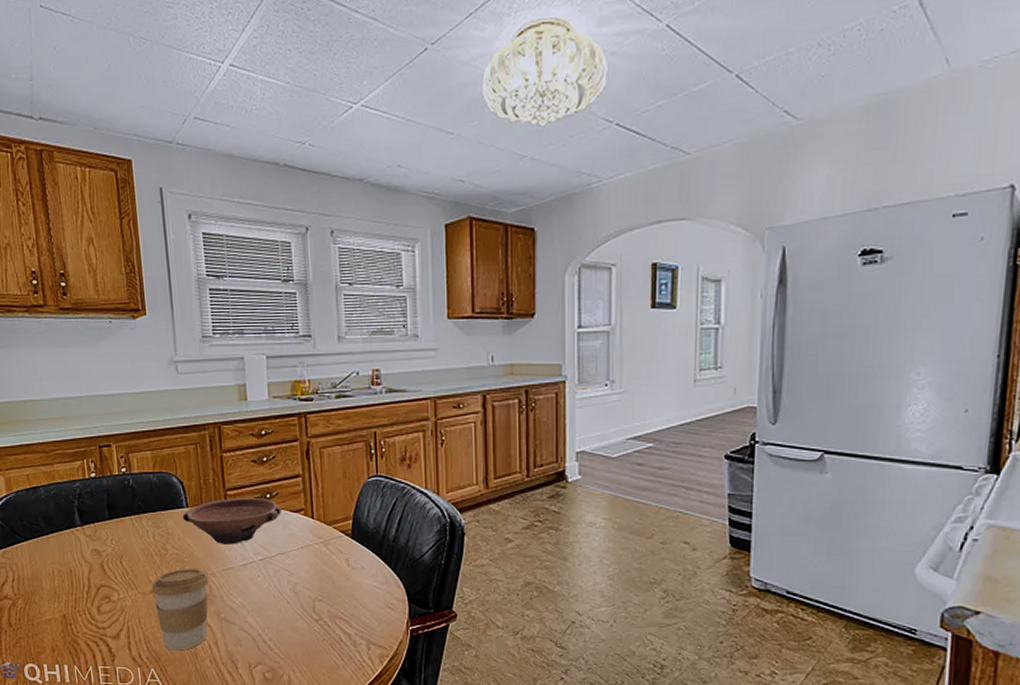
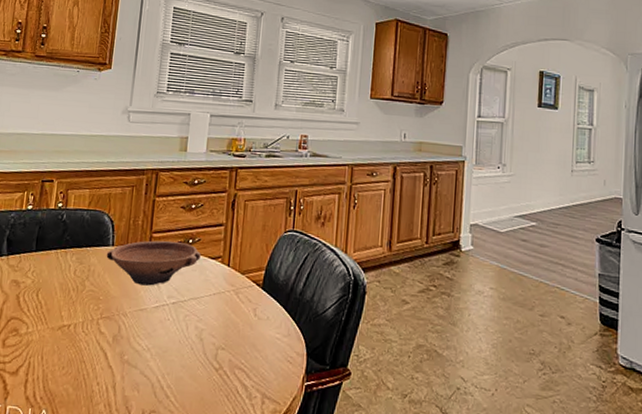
coffee cup: present [151,569,209,651] -> none [61,306,120,393]

